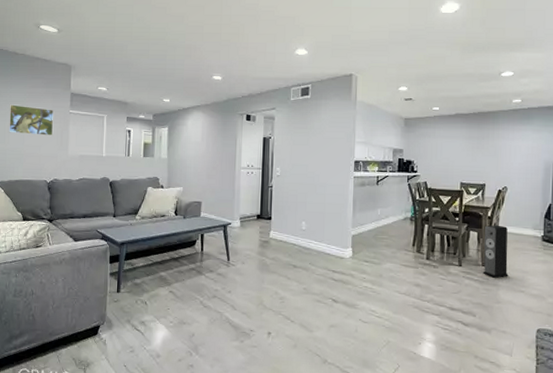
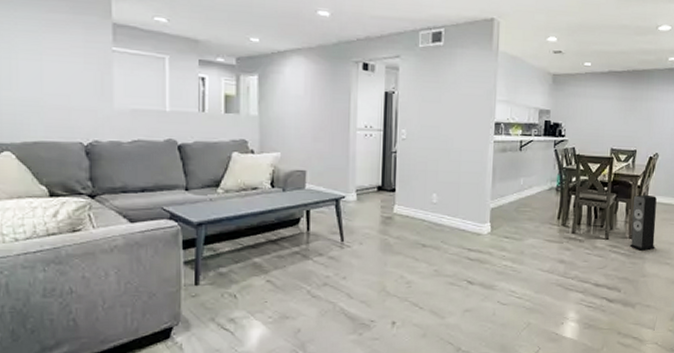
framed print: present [9,104,54,136] -> none [16,35,89,82]

